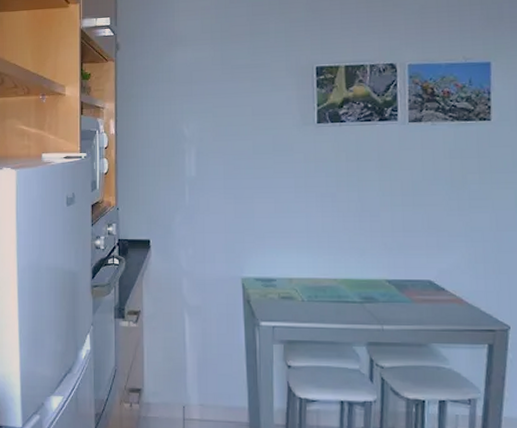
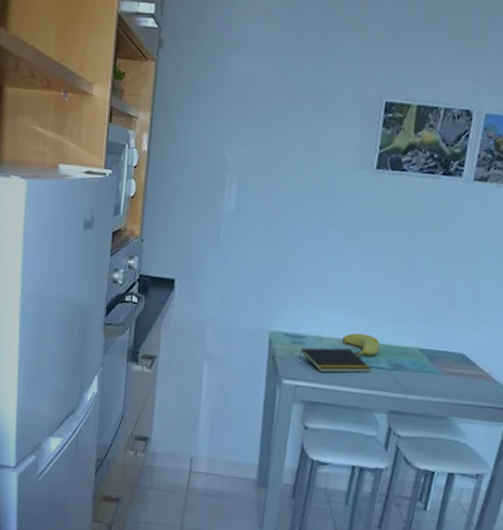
notepad: none [272,286,343,312] -> present [298,348,371,373]
banana: none [310,271,349,293] -> present [342,333,381,357]

